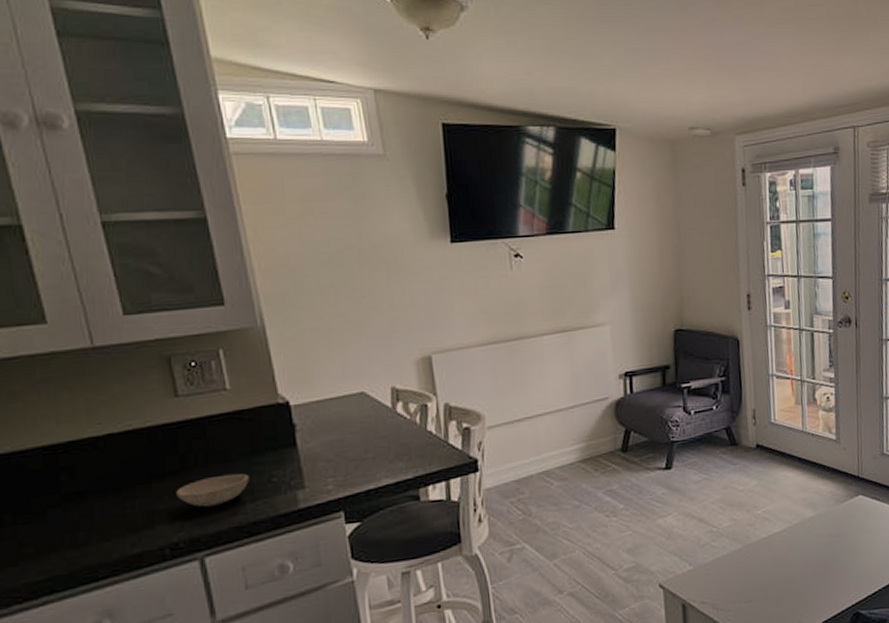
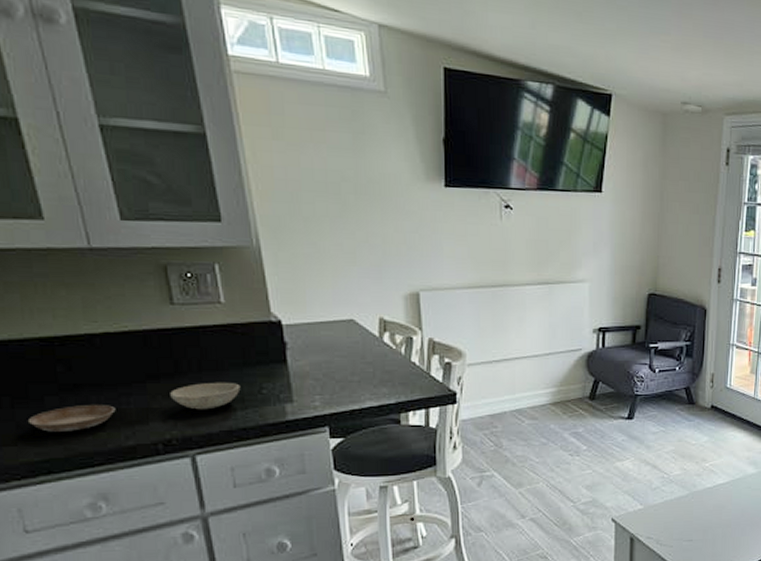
saucer: none [31,511,121,547] -> present [29,405,116,432]

